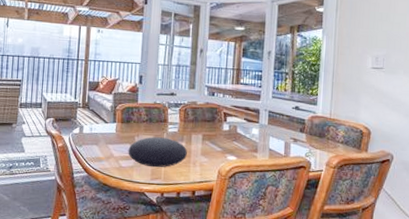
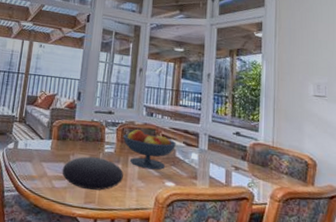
fruit bowl: none [186,109,238,146] -> present [123,129,177,170]

